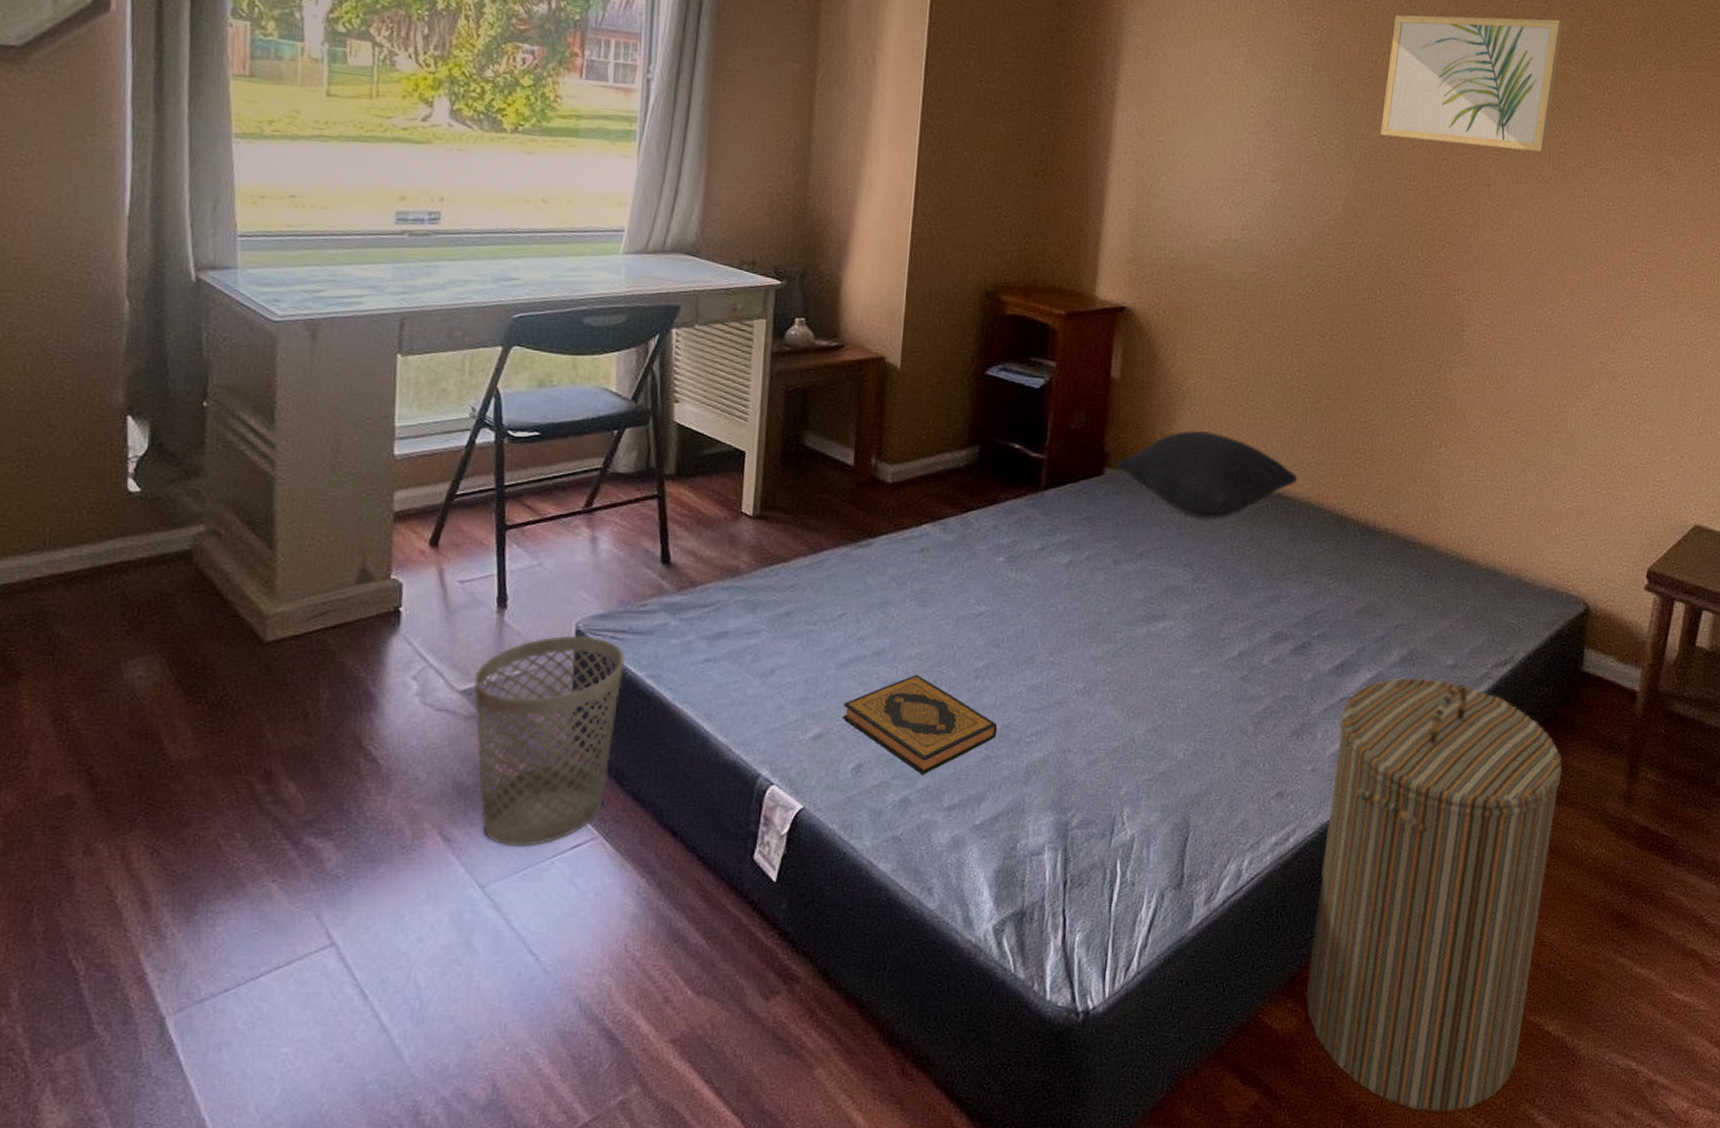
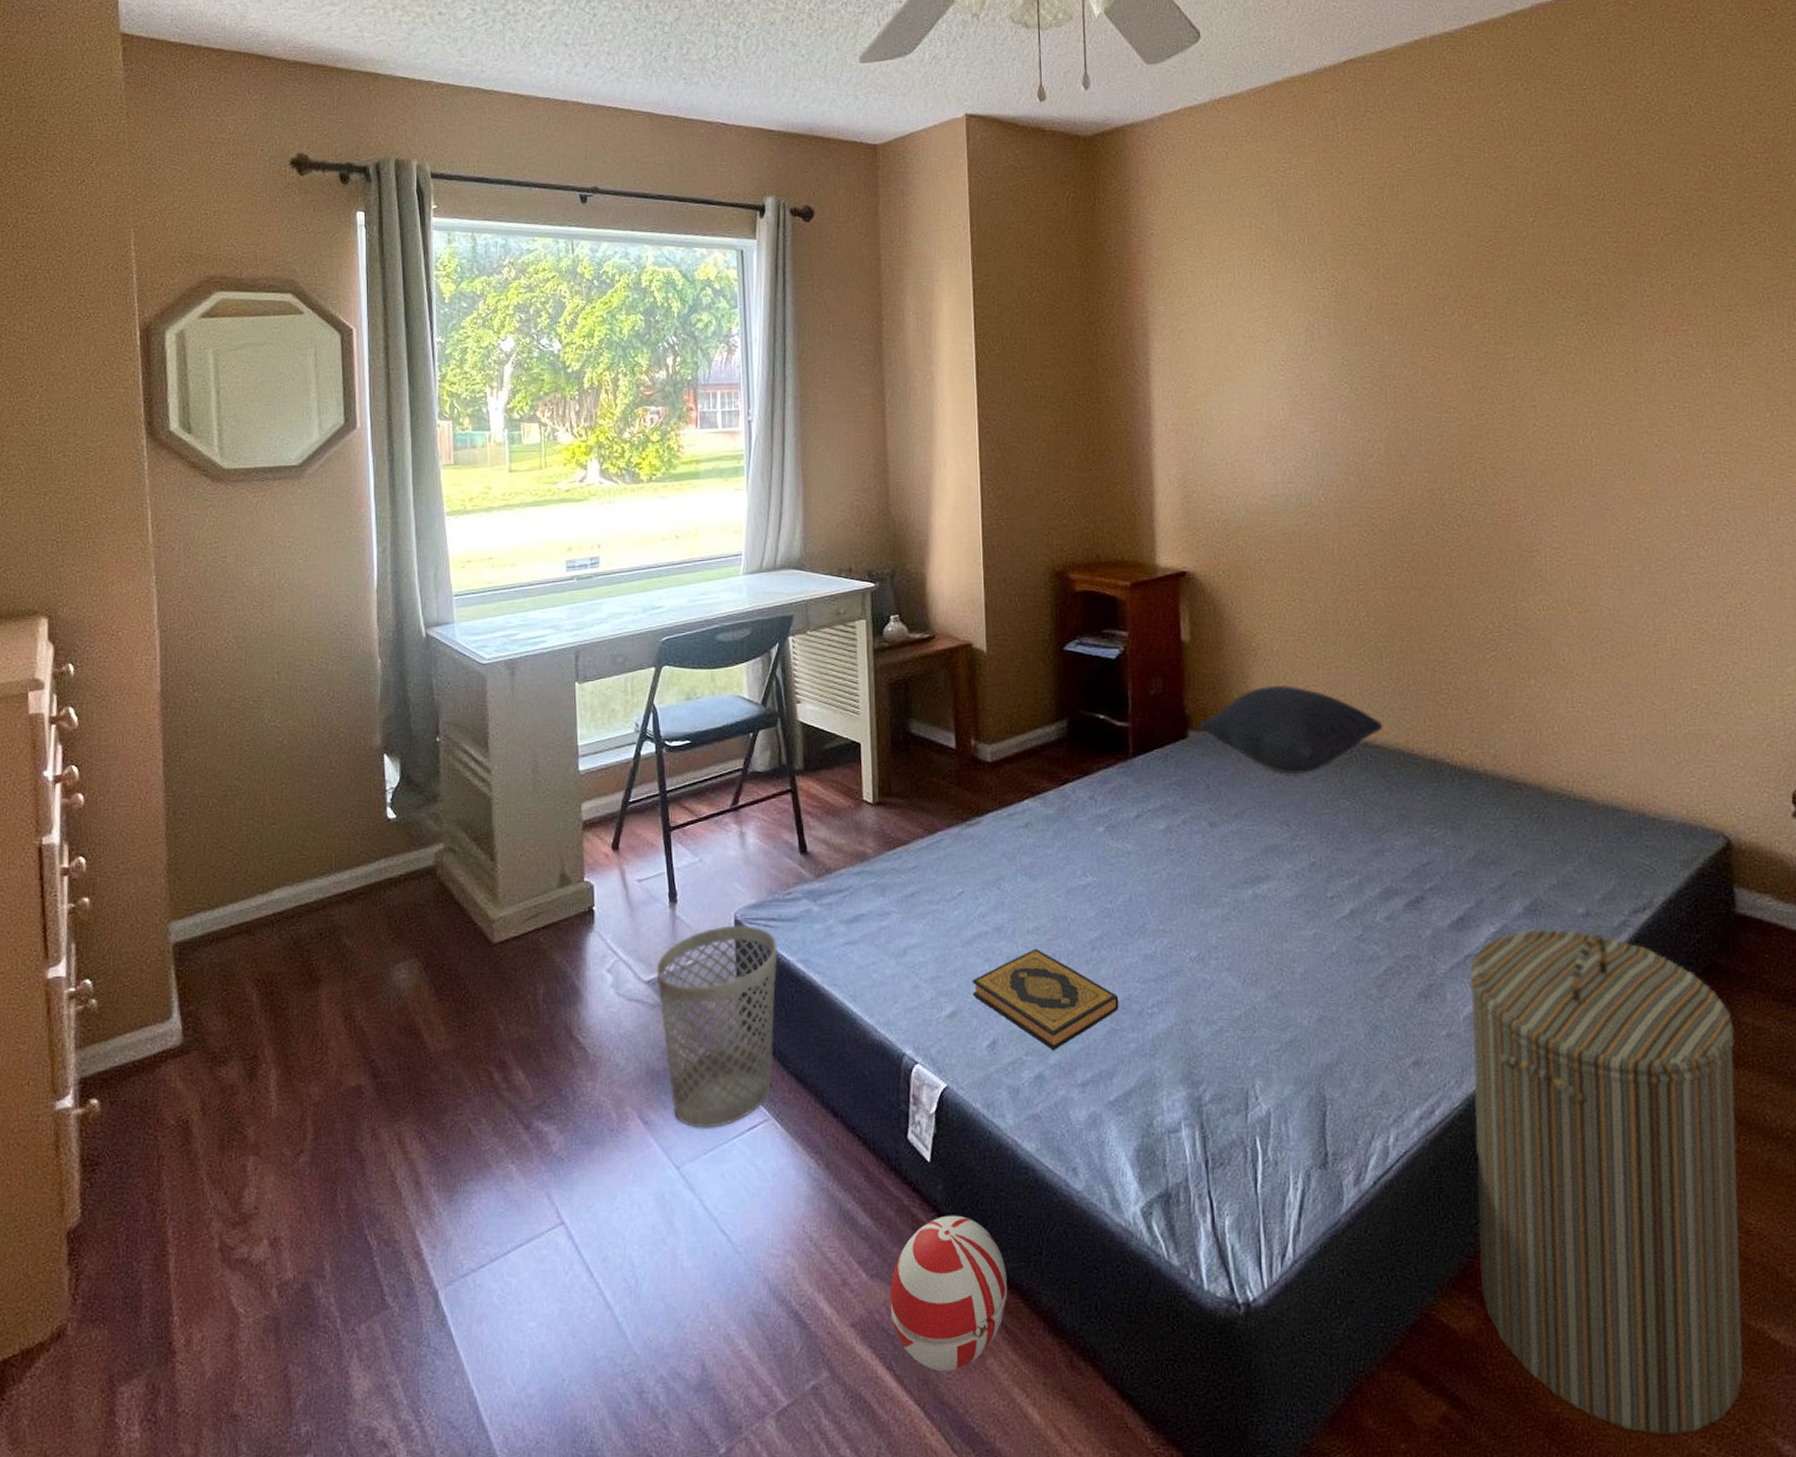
ball: none [715,933,846,1082] -> present [889,1215,1007,1370]
wall art: present [1380,14,1563,152] -> none [1408,232,1589,373]

